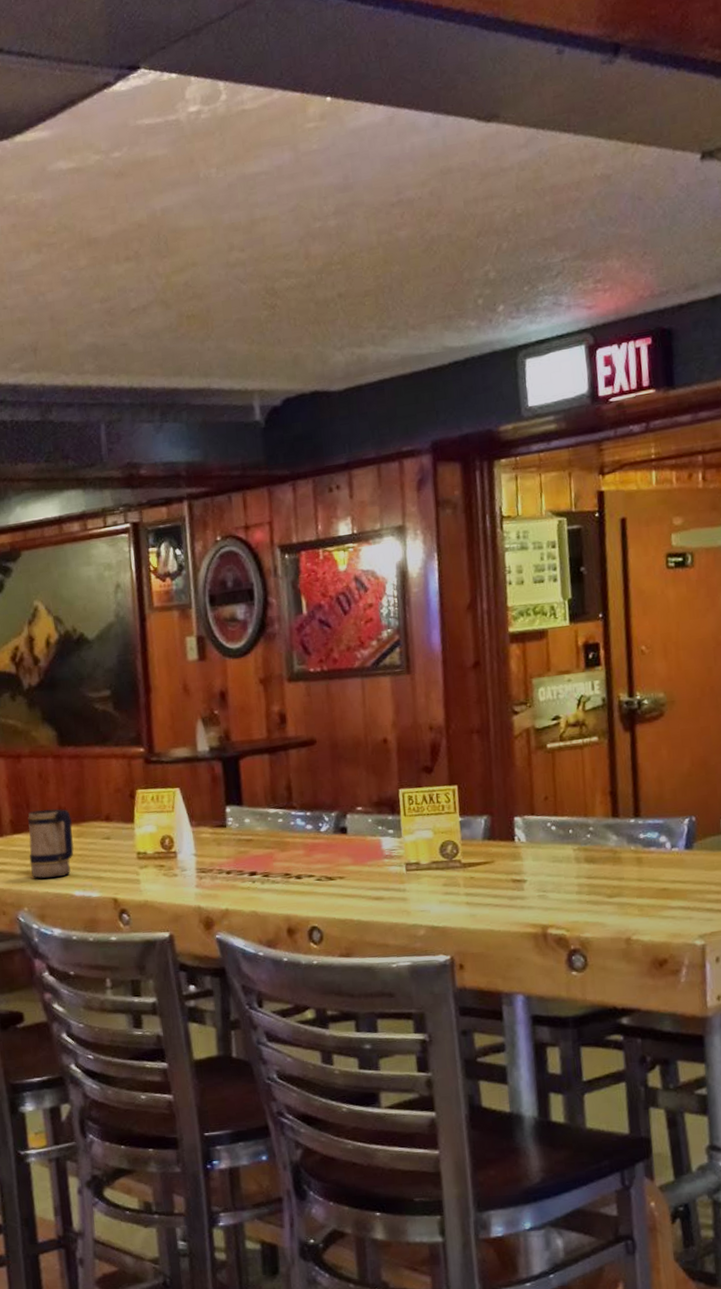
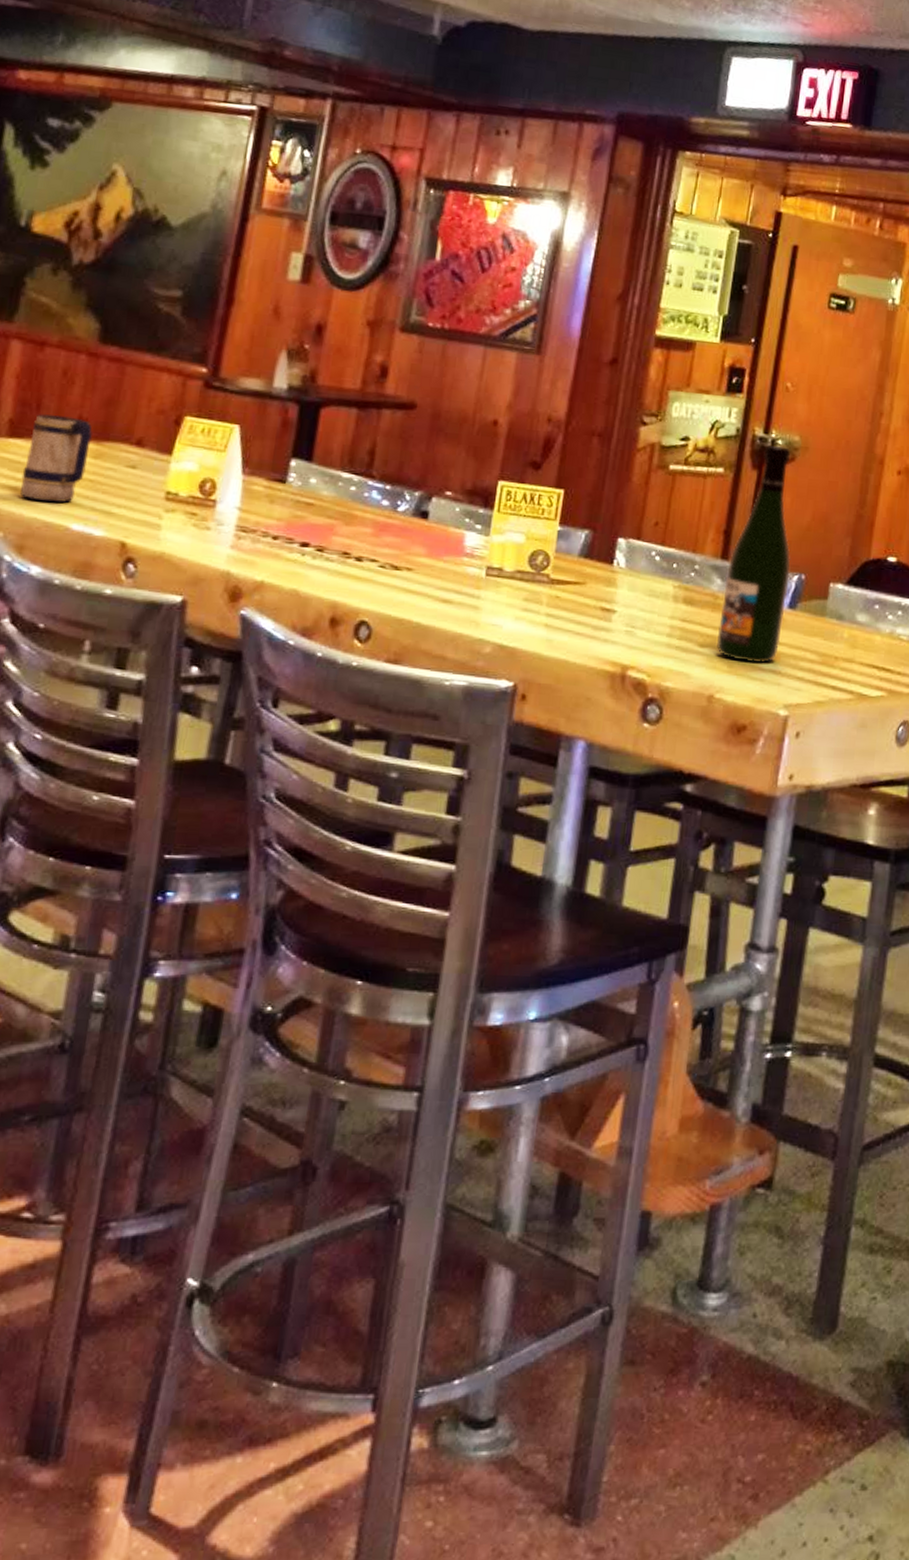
beer bottle: none [620,705,684,904] -> present [717,445,791,664]

